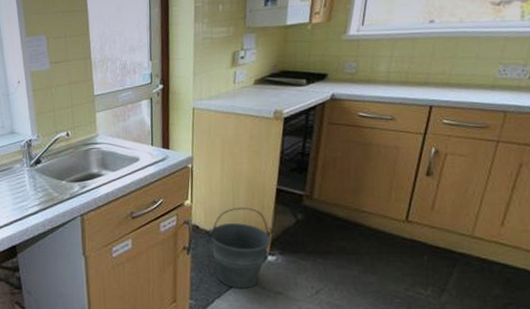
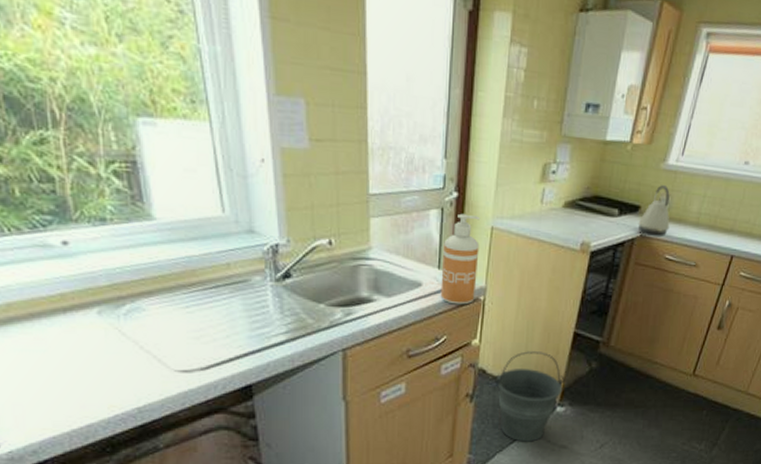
soap dispenser: none [154,100,185,173] -> present [440,213,481,305]
kettle: none [326,53,359,99] -> present [637,185,670,238]

